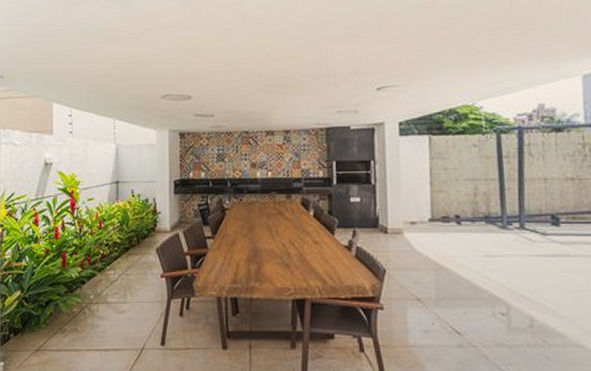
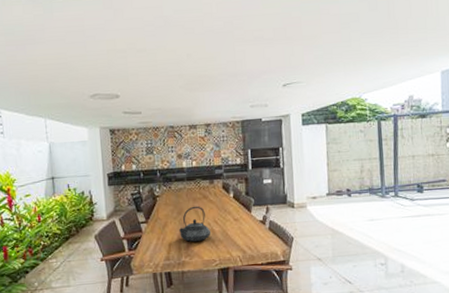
teapot: none [249,223,286,264] -> present [179,206,212,242]

